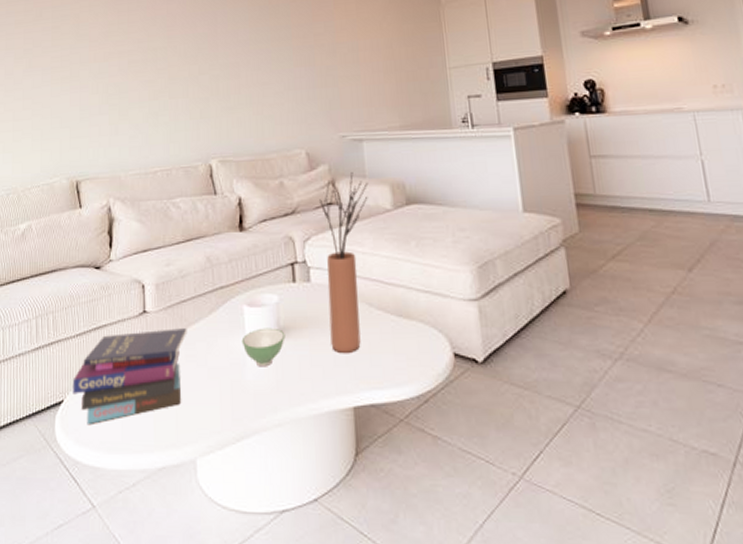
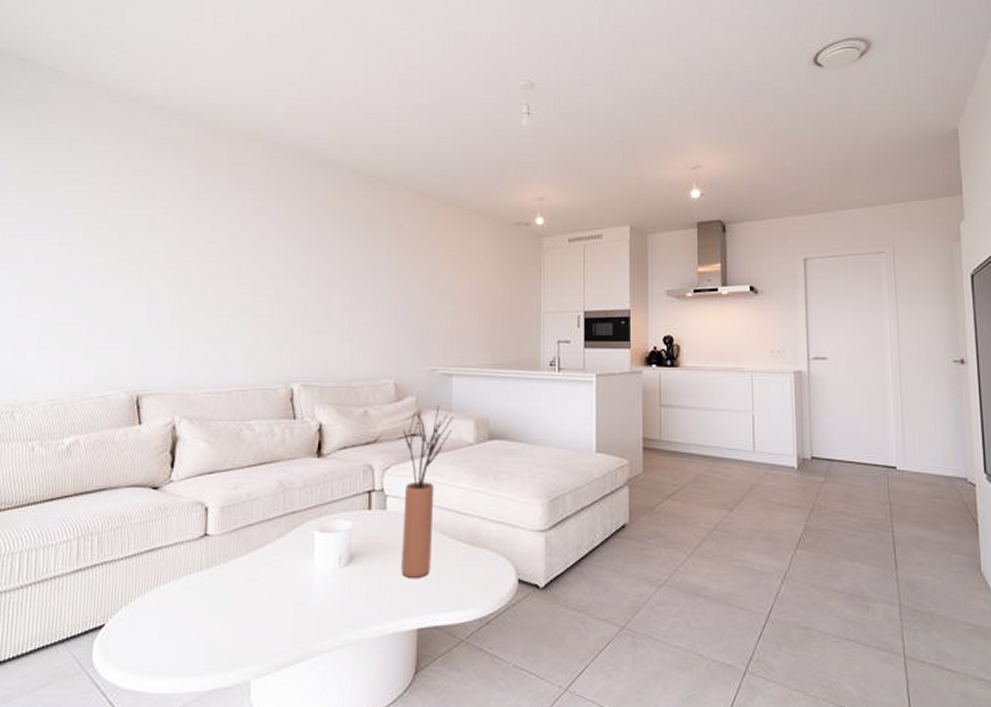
books: present [72,328,187,424] -> none [116,552,252,648]
bowl: present [241,328,286,367] -> none [309,553,356,591]

